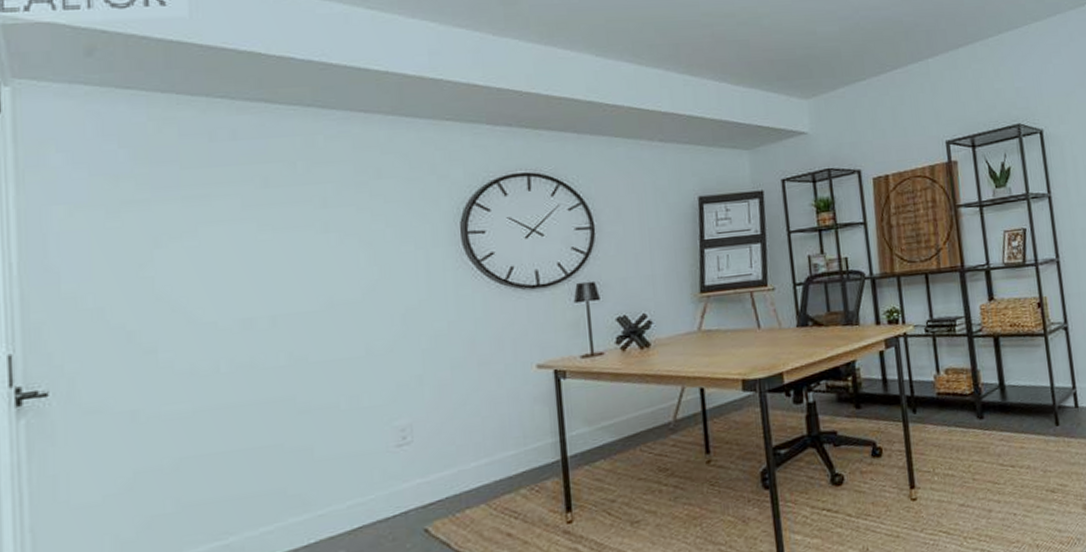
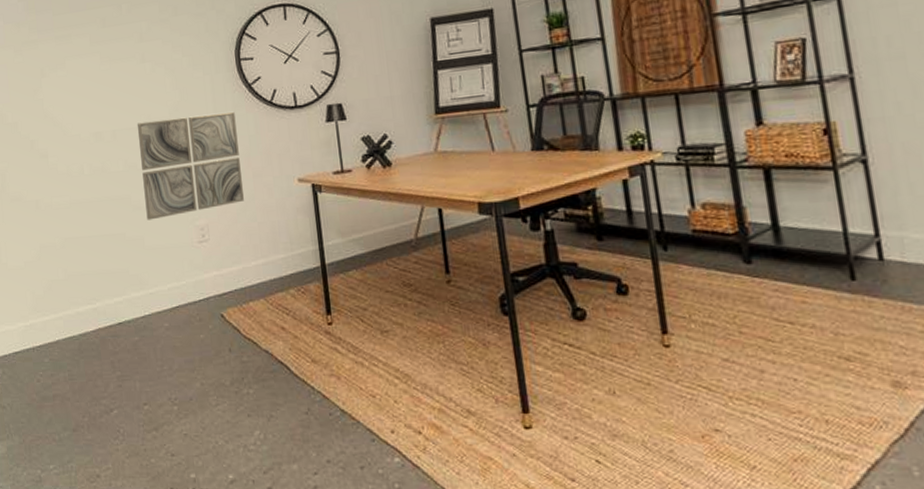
wall art: none [311,292,464,425] -> present [137,112,244,220]

